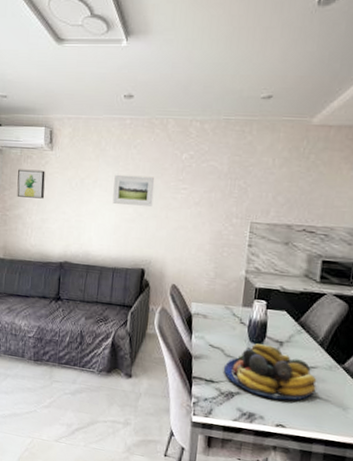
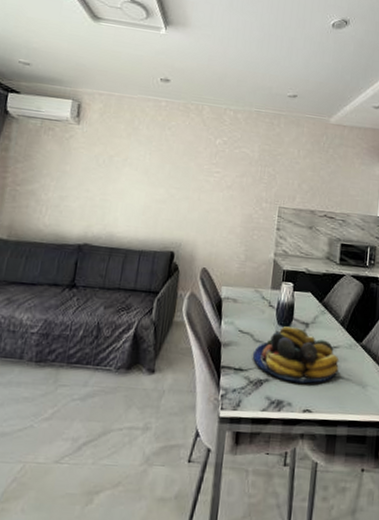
wall art: present [17,169,45,199] -> none [31,140,69,174]
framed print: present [112,174,155,207] -> none [143,154,188,188]

